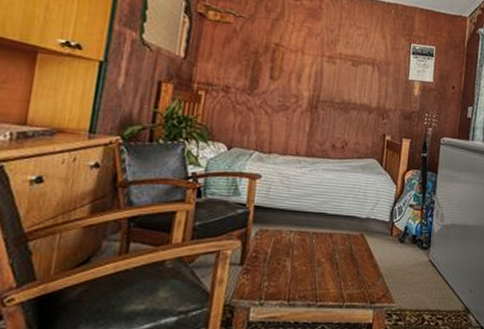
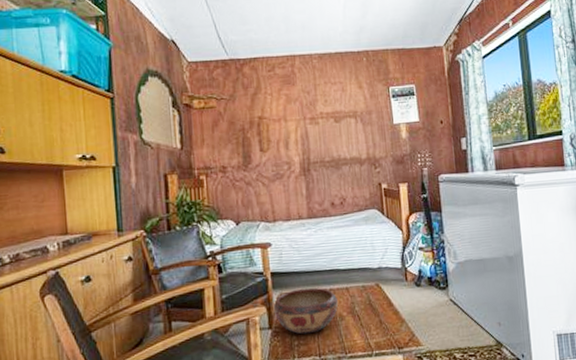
decorative bowl: none [248,227,320,276] -> present [273,287,339,335]

